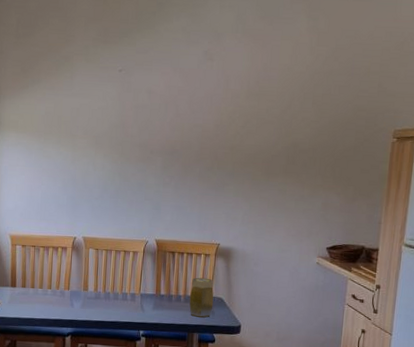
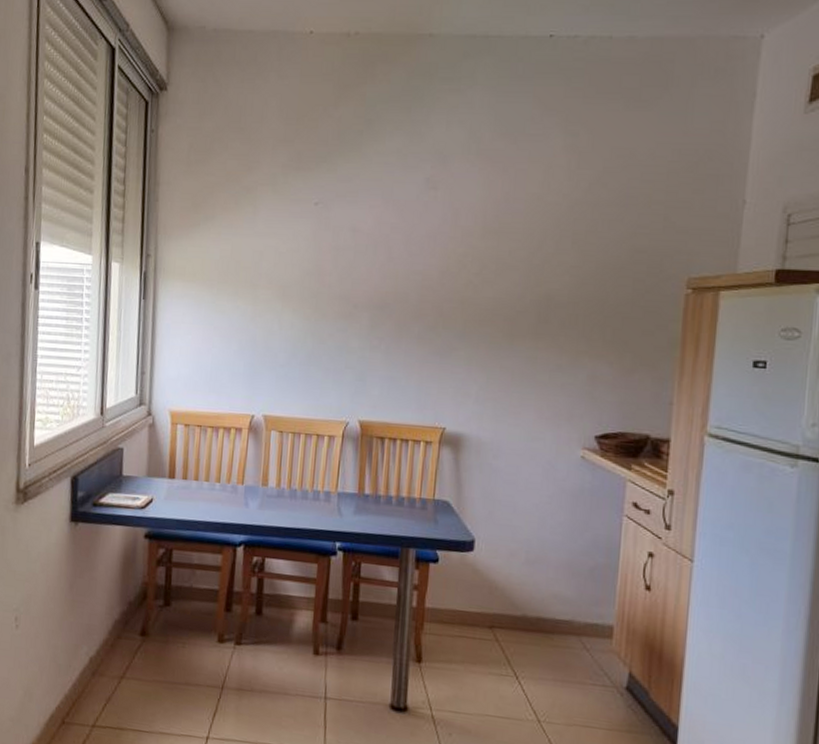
jar: present [189,277,214,318] -> none [403,472,438,528]

